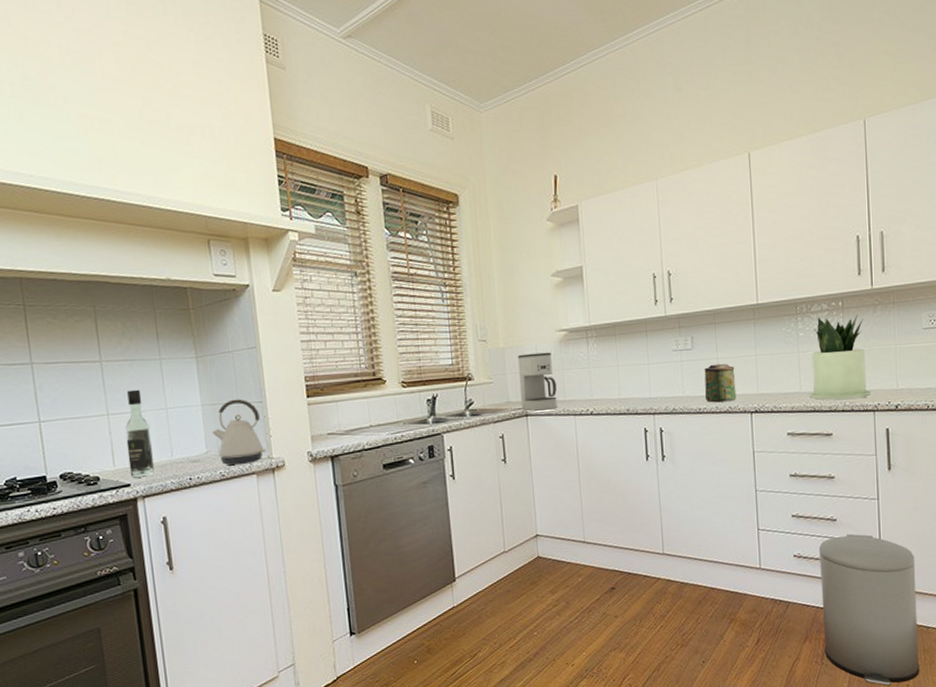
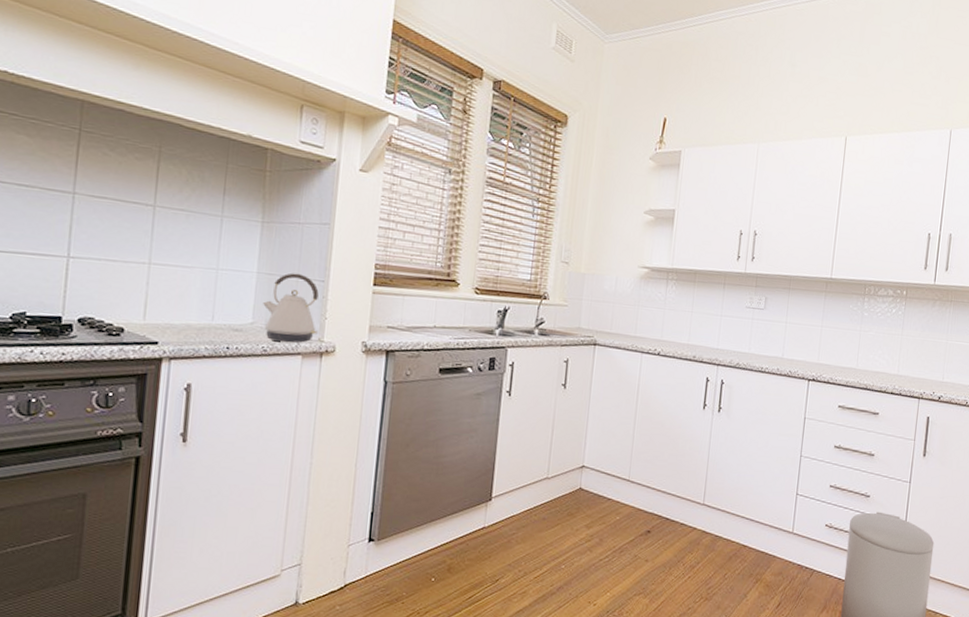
bottle: present [125,389,154,478] -> none [160,242,194,338]
coffee maker: present [517,352,558,412] -> none [591,283,631,344]
canister: present [704,363,737,403] -> none [769,327,801,366]
planter: present [808,314,873,401] -> none [862,302,923,385]

